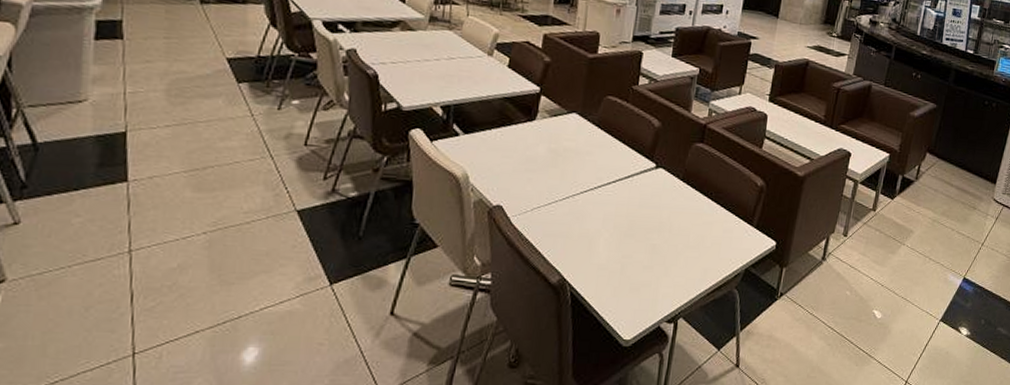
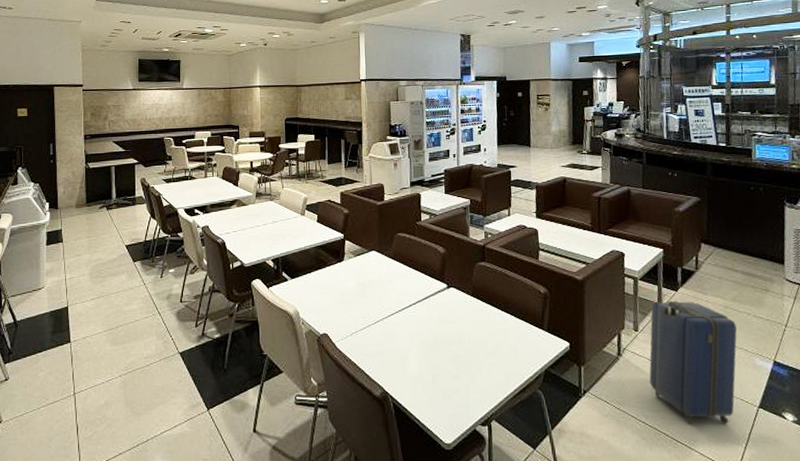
suitcase: none [846,208,939,335] -> present [649,300,737,424]

